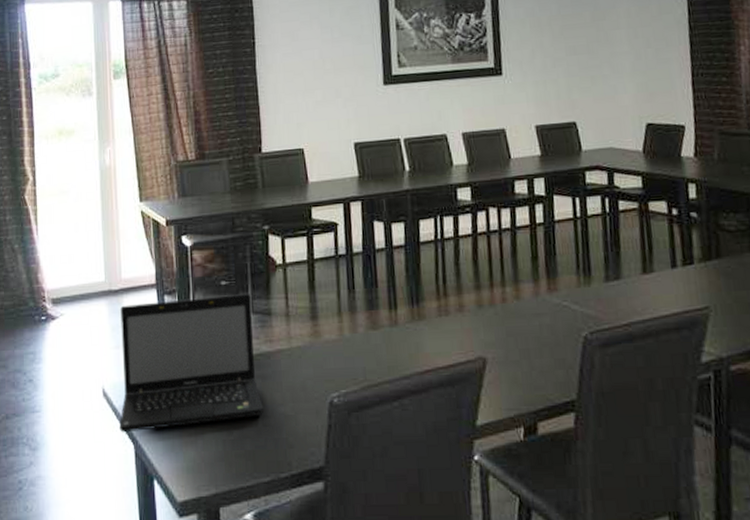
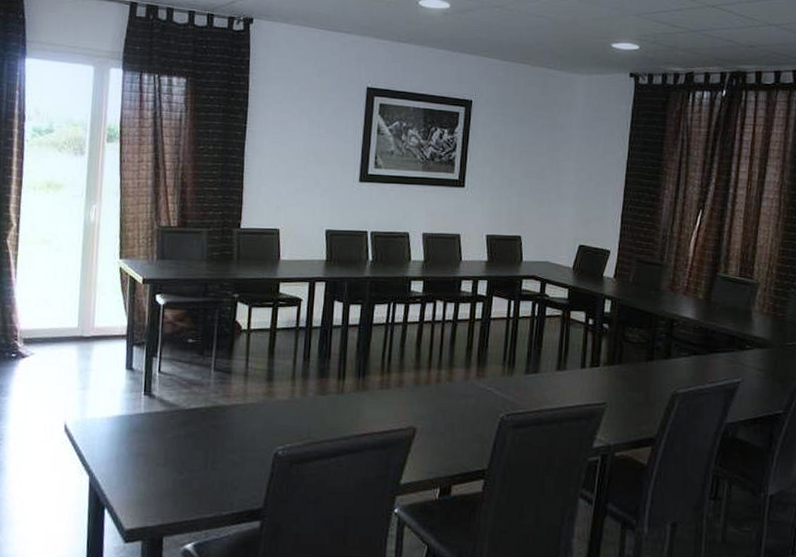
laptop: present [119,293,264,433] -> none [77,351,215,466]

